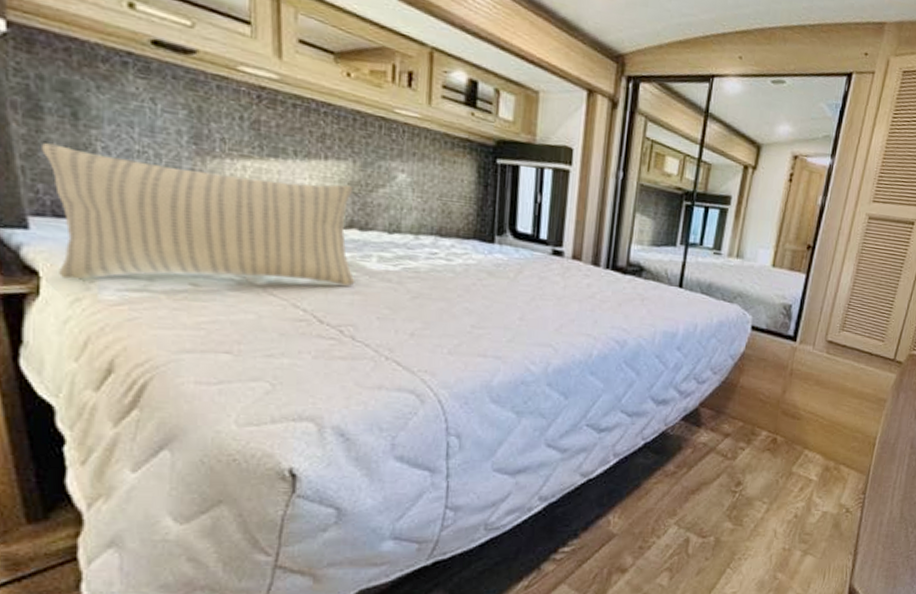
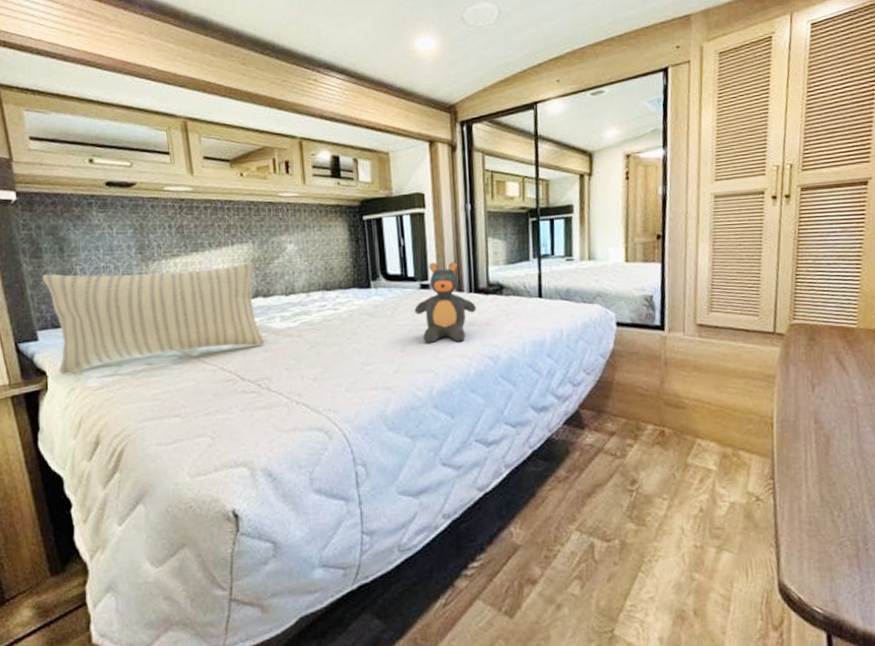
stuffed animal: none [542,227,611,321] -> present [415,262,476,344]

